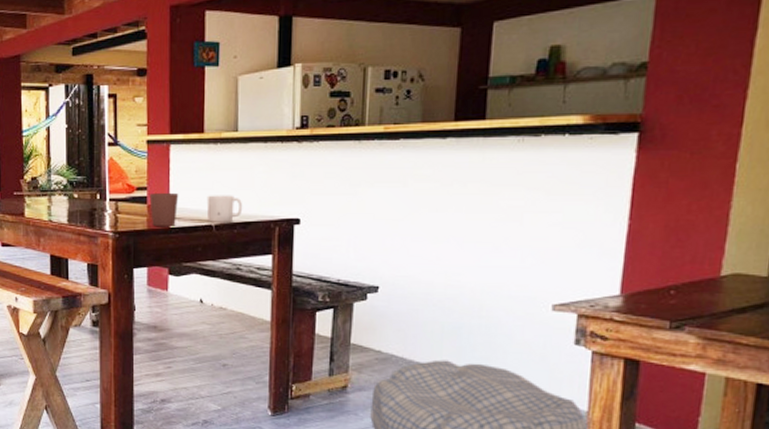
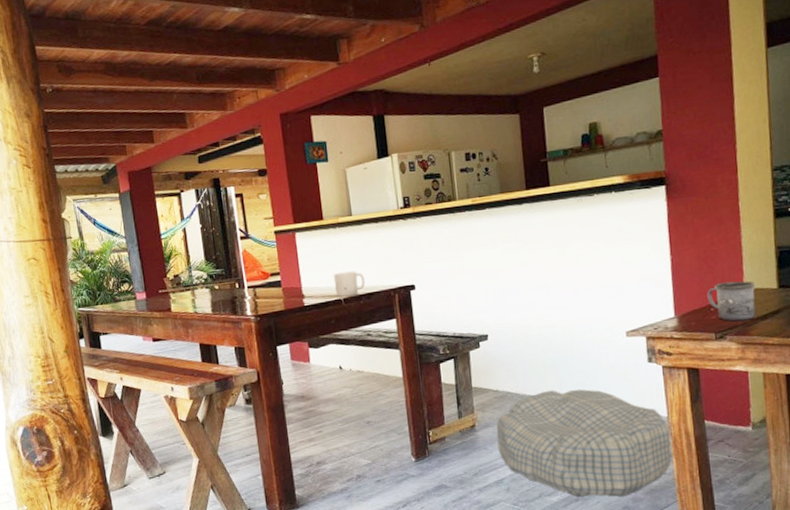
dixie cup: present [149,193,179,227] -> none [283,275,309,307]
mug: none [668,260,739,311] -> present [707,281,756,322]

